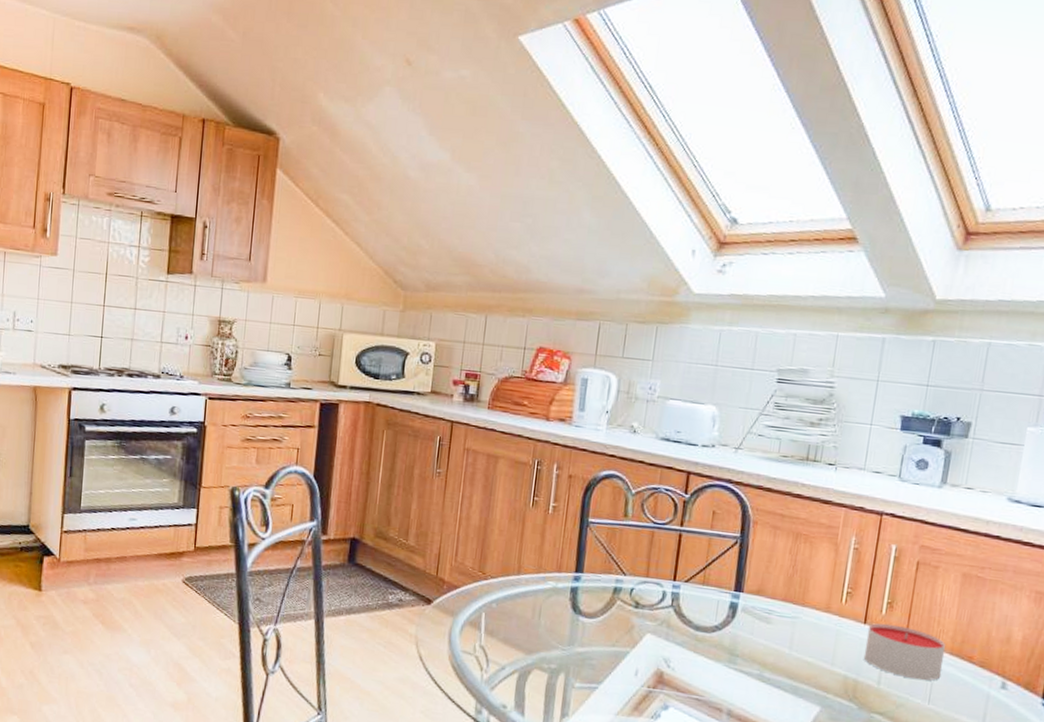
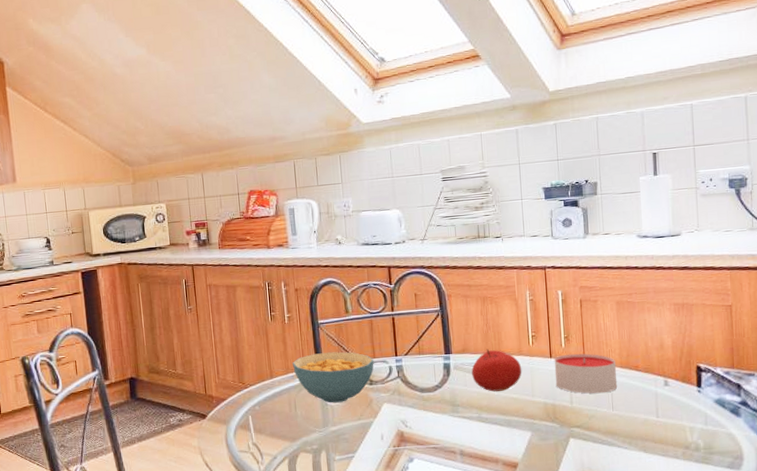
cereal bowl: none [546,556,646,622] -> present [292,351,374,403]
fruit: none [762,595,826,651] -> present [471,349,522,392]

